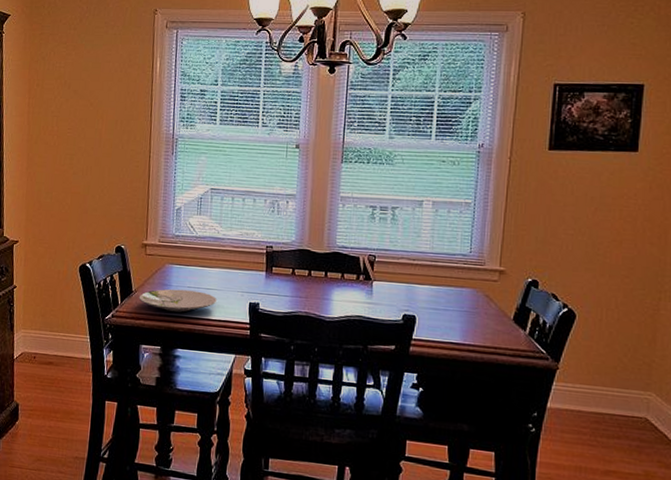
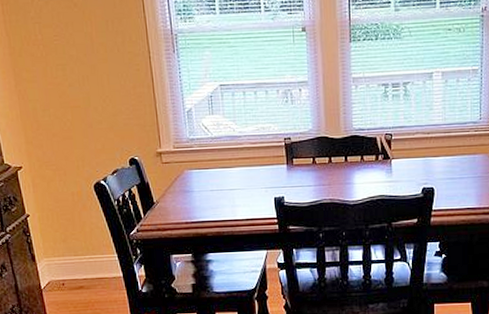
plate: present [138,288,218,313] -> none [161,193,242,218]

